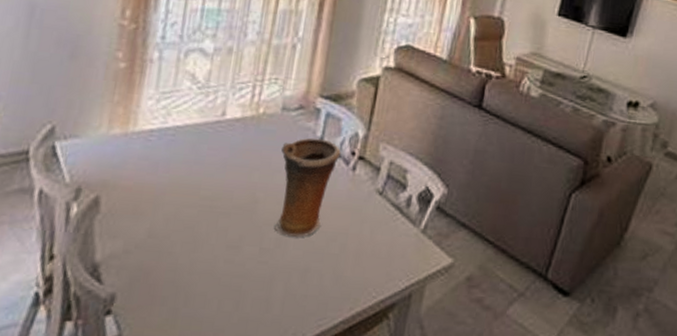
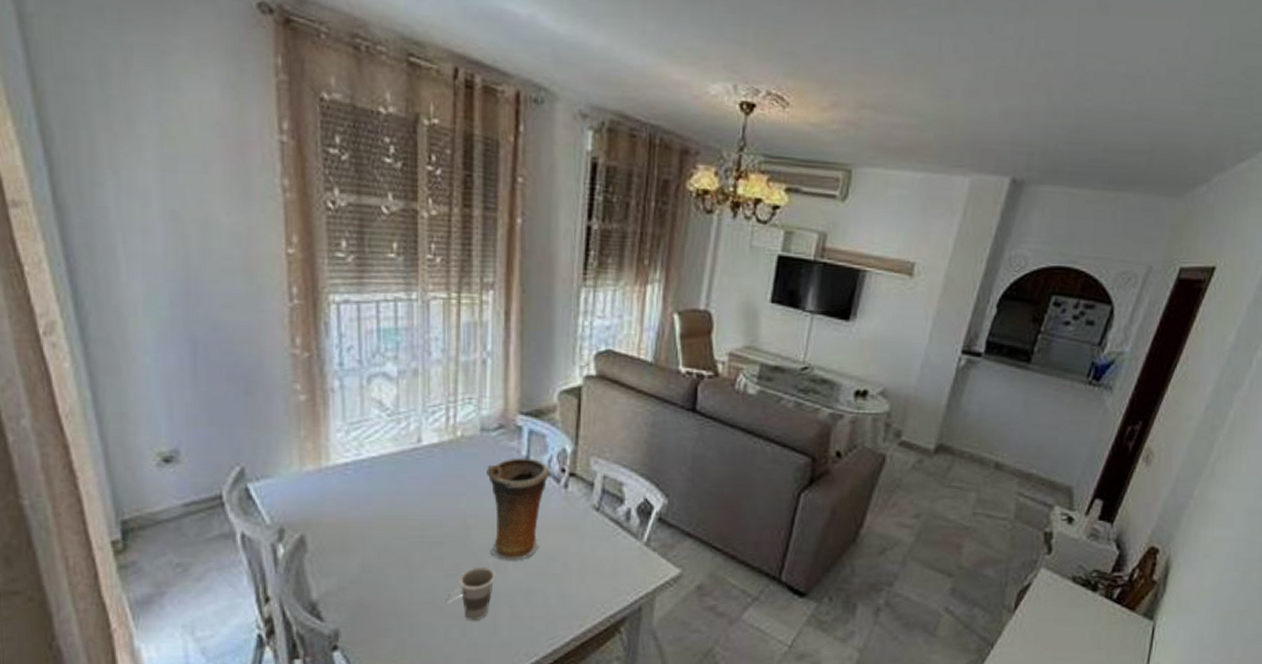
cup: none [223,240,277,295] -> present [445,566,497,620]

